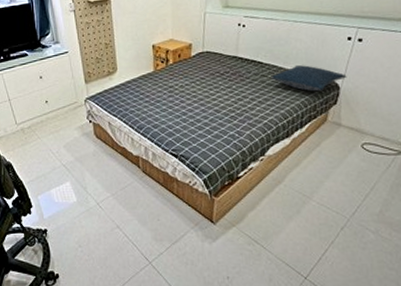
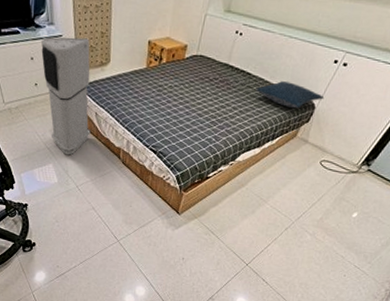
air purifier: none [49,51,106,171] -> present [41,37,91,155]

